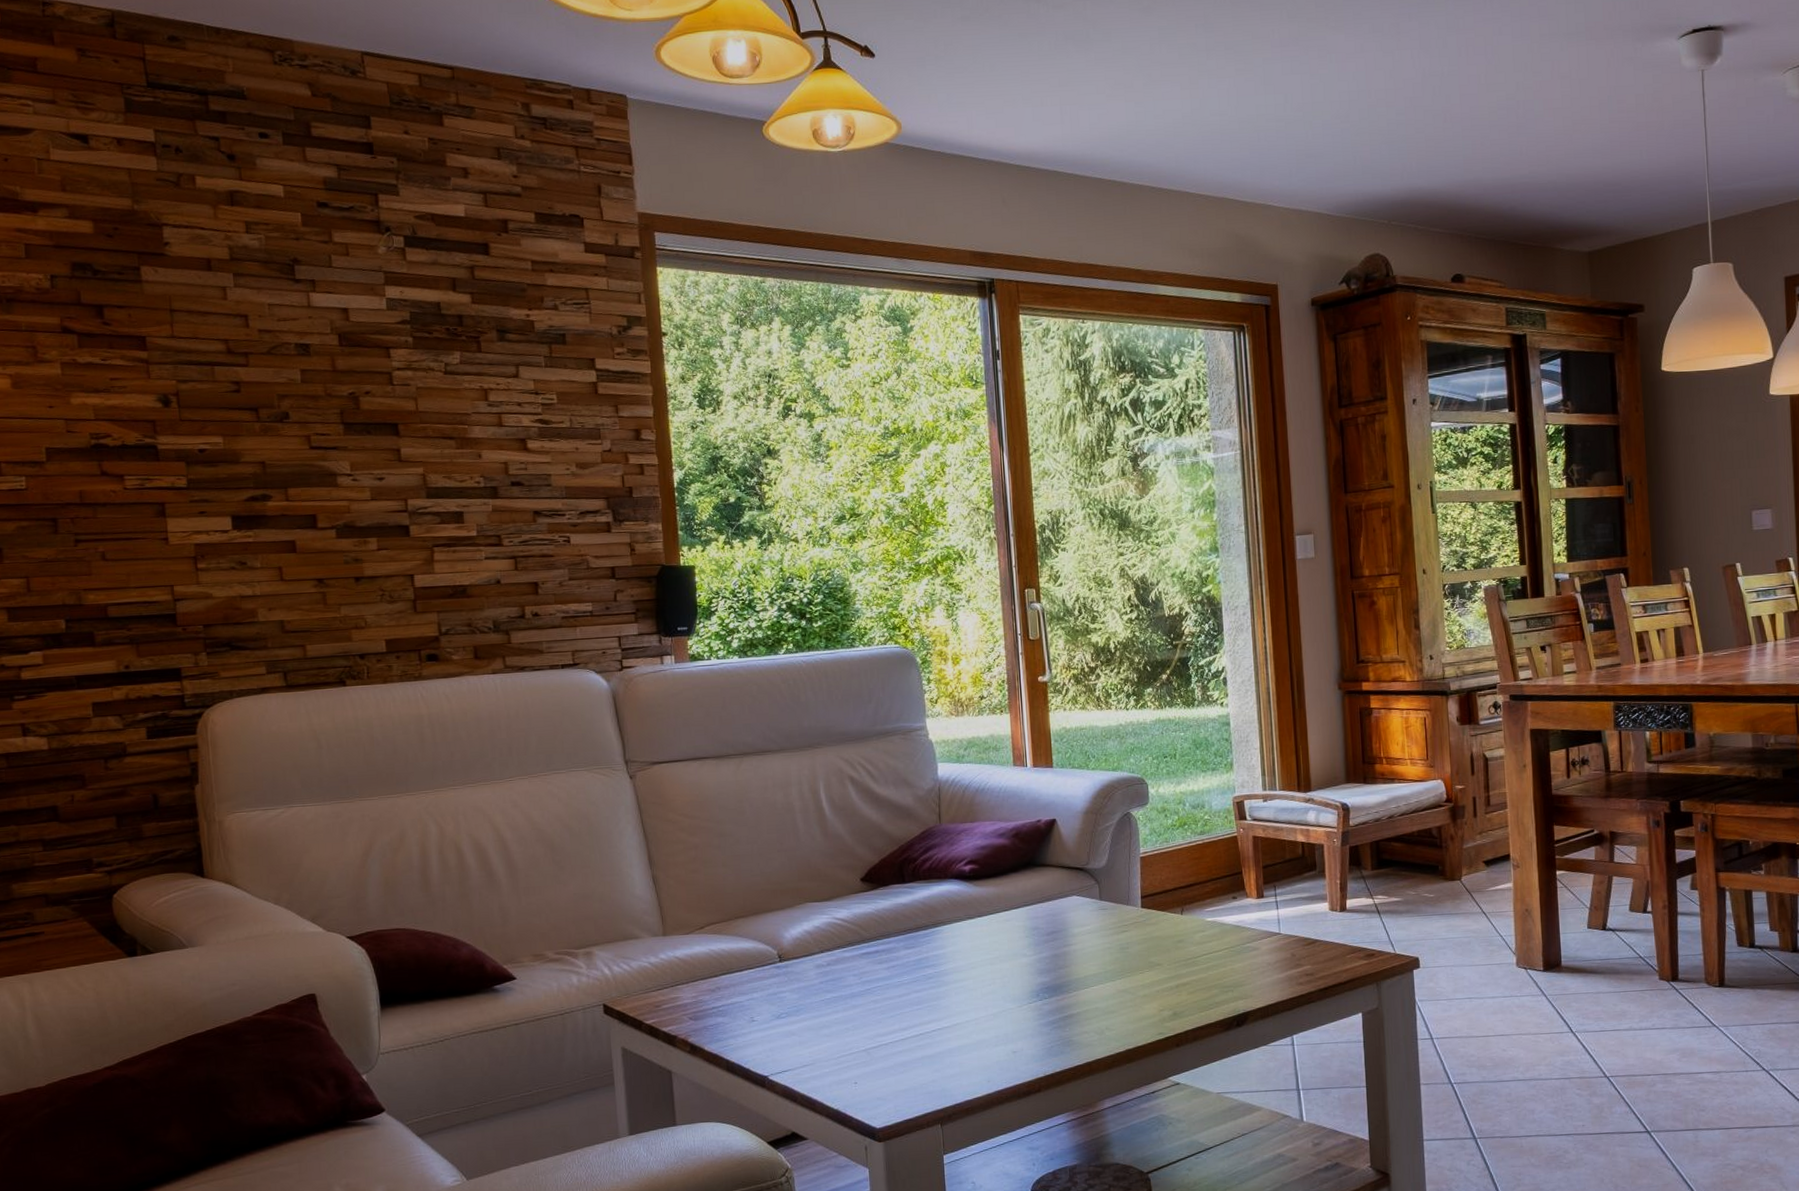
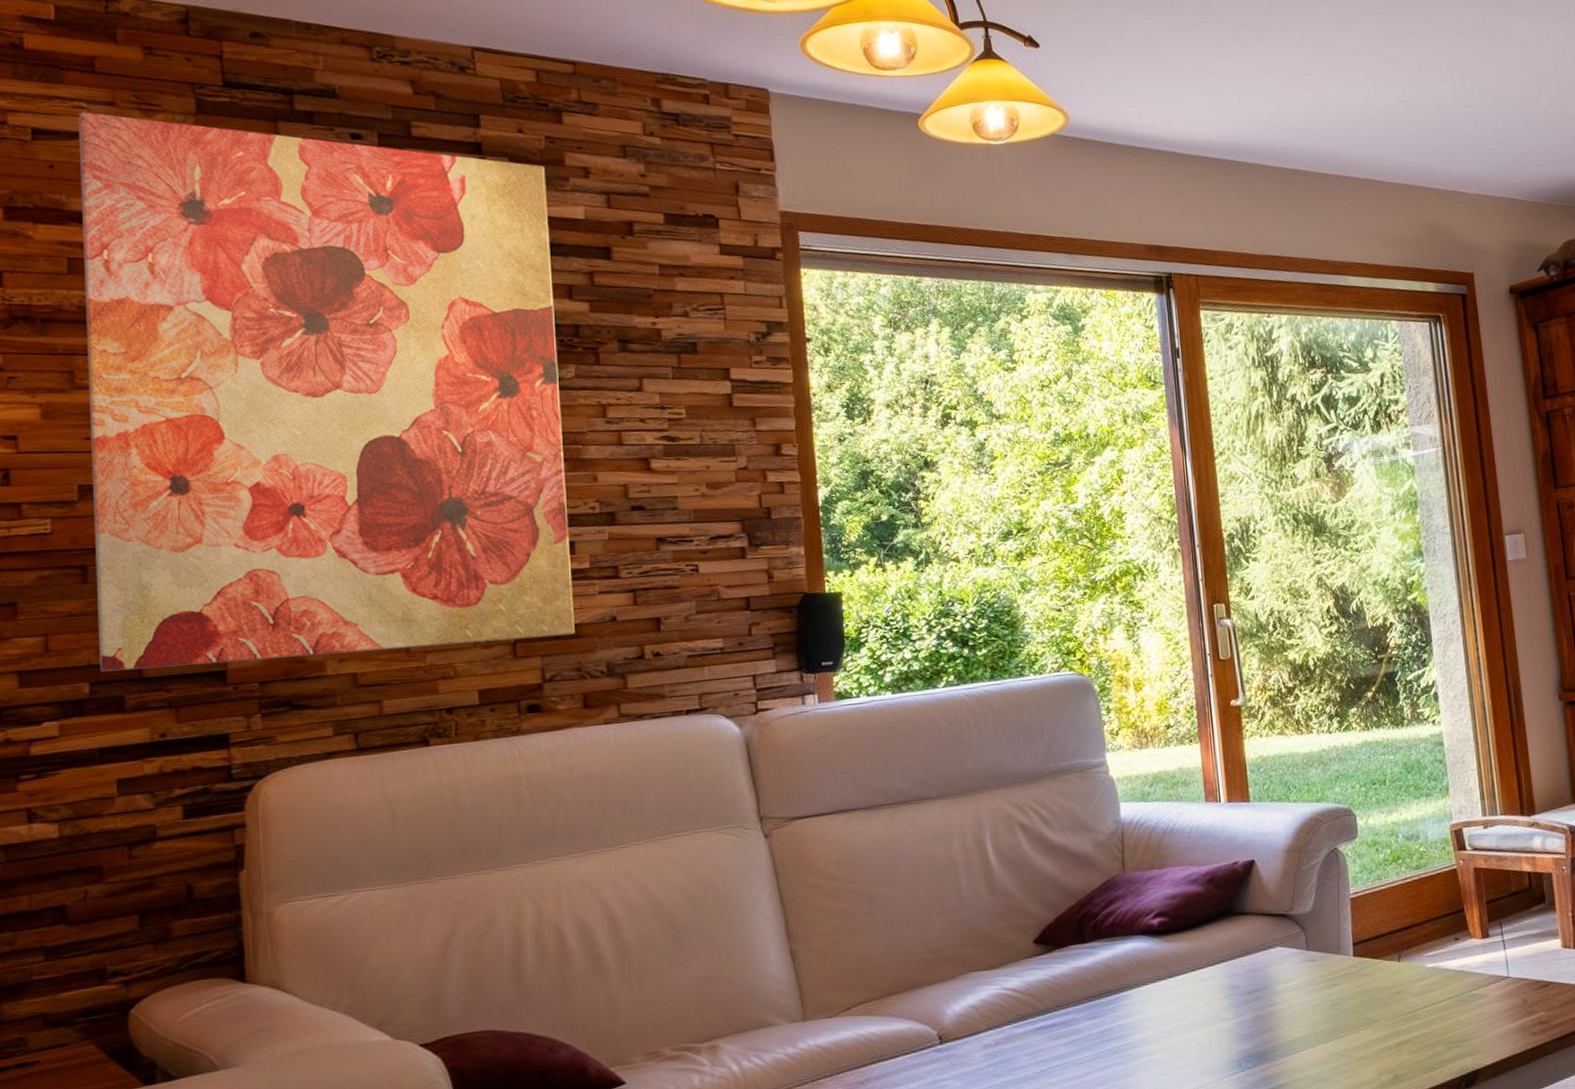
wall art: none [26,109,466,611] -> present [79,112,576,672]

